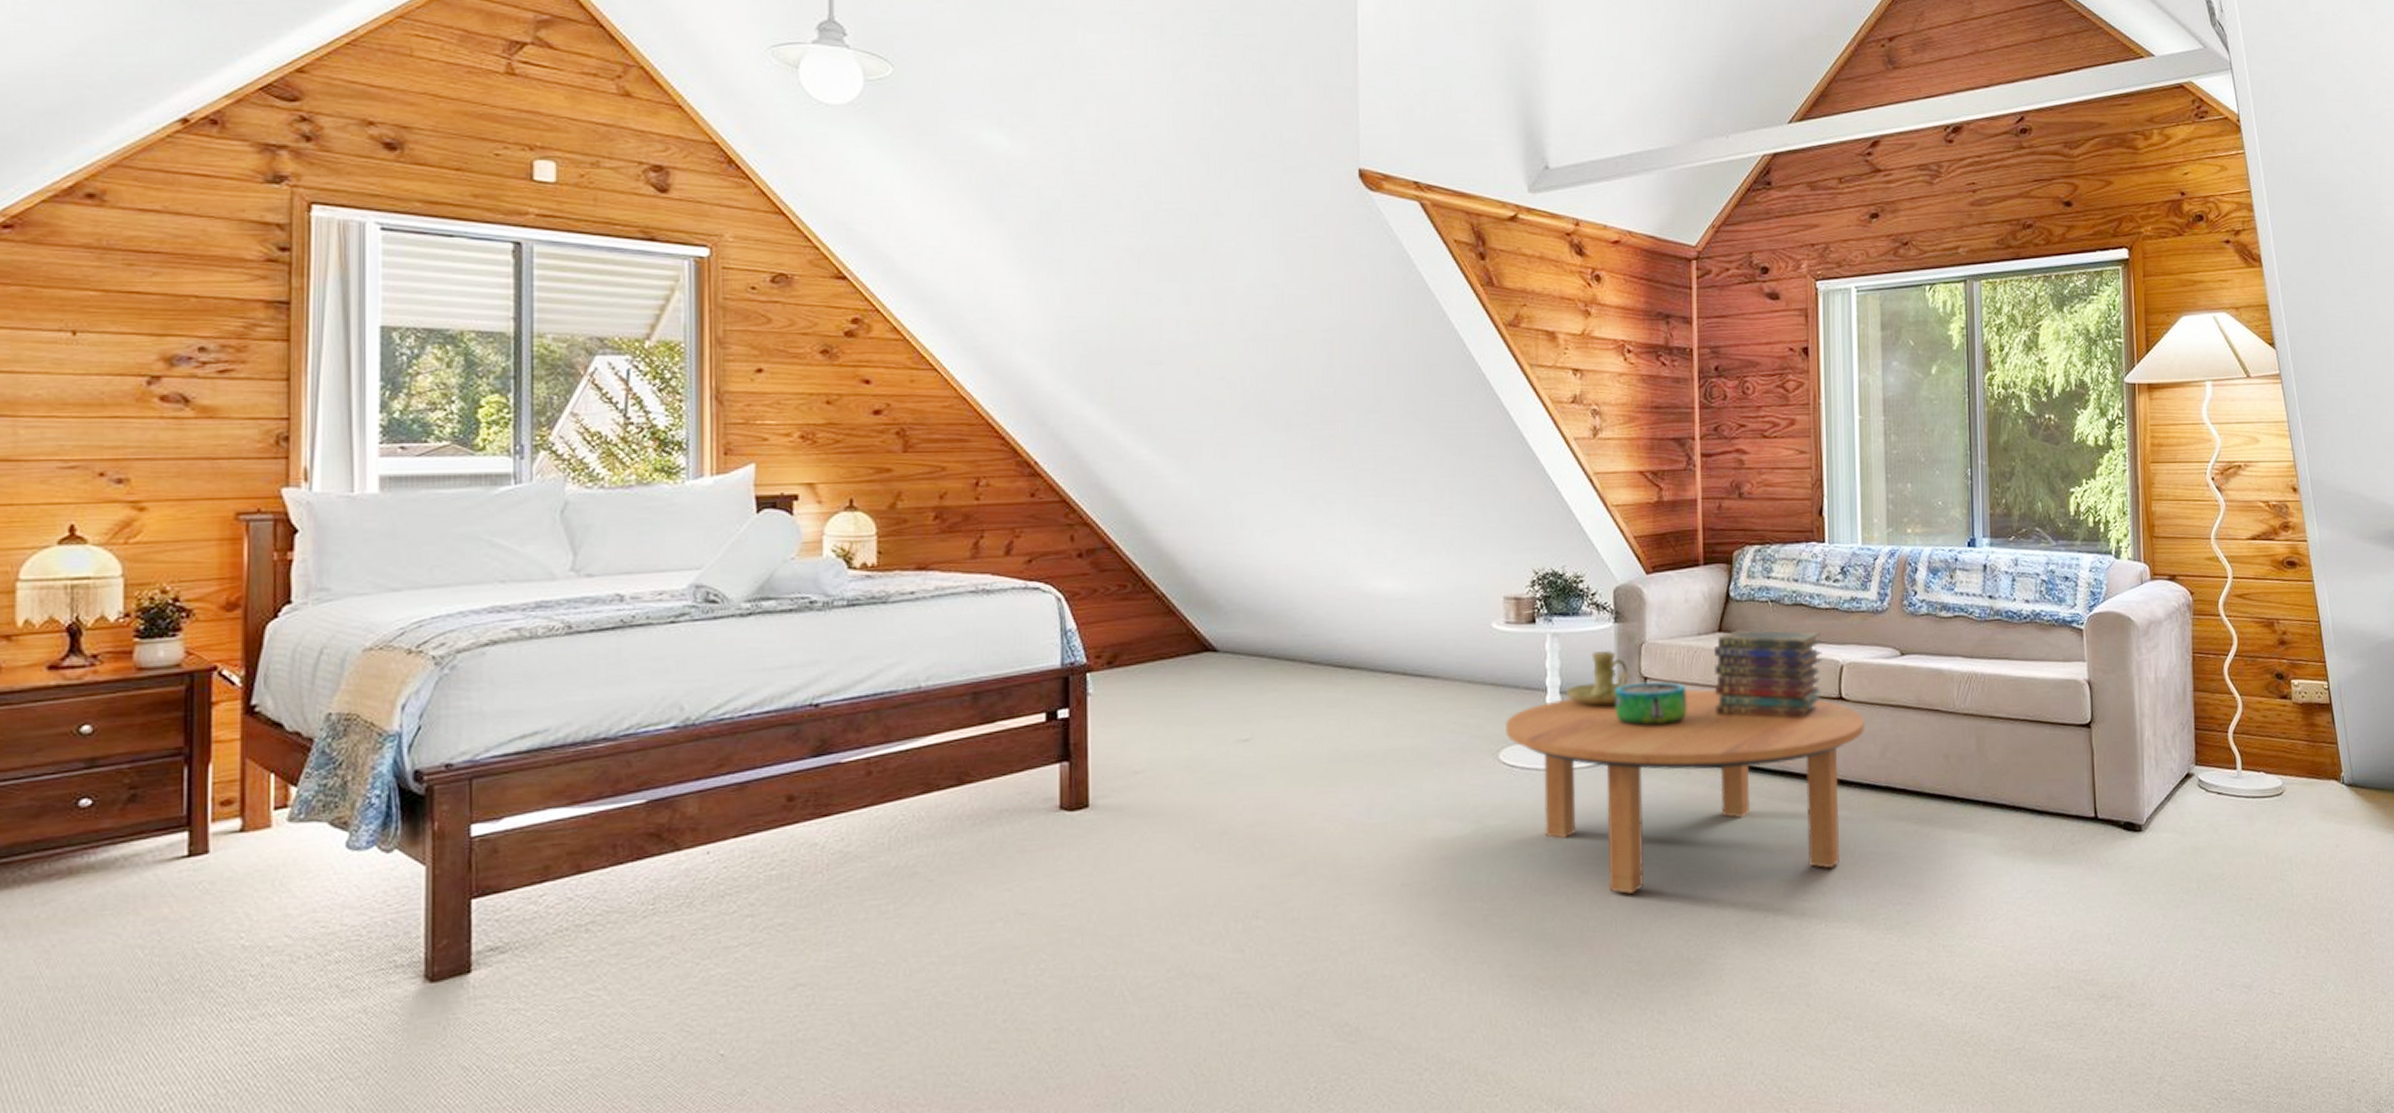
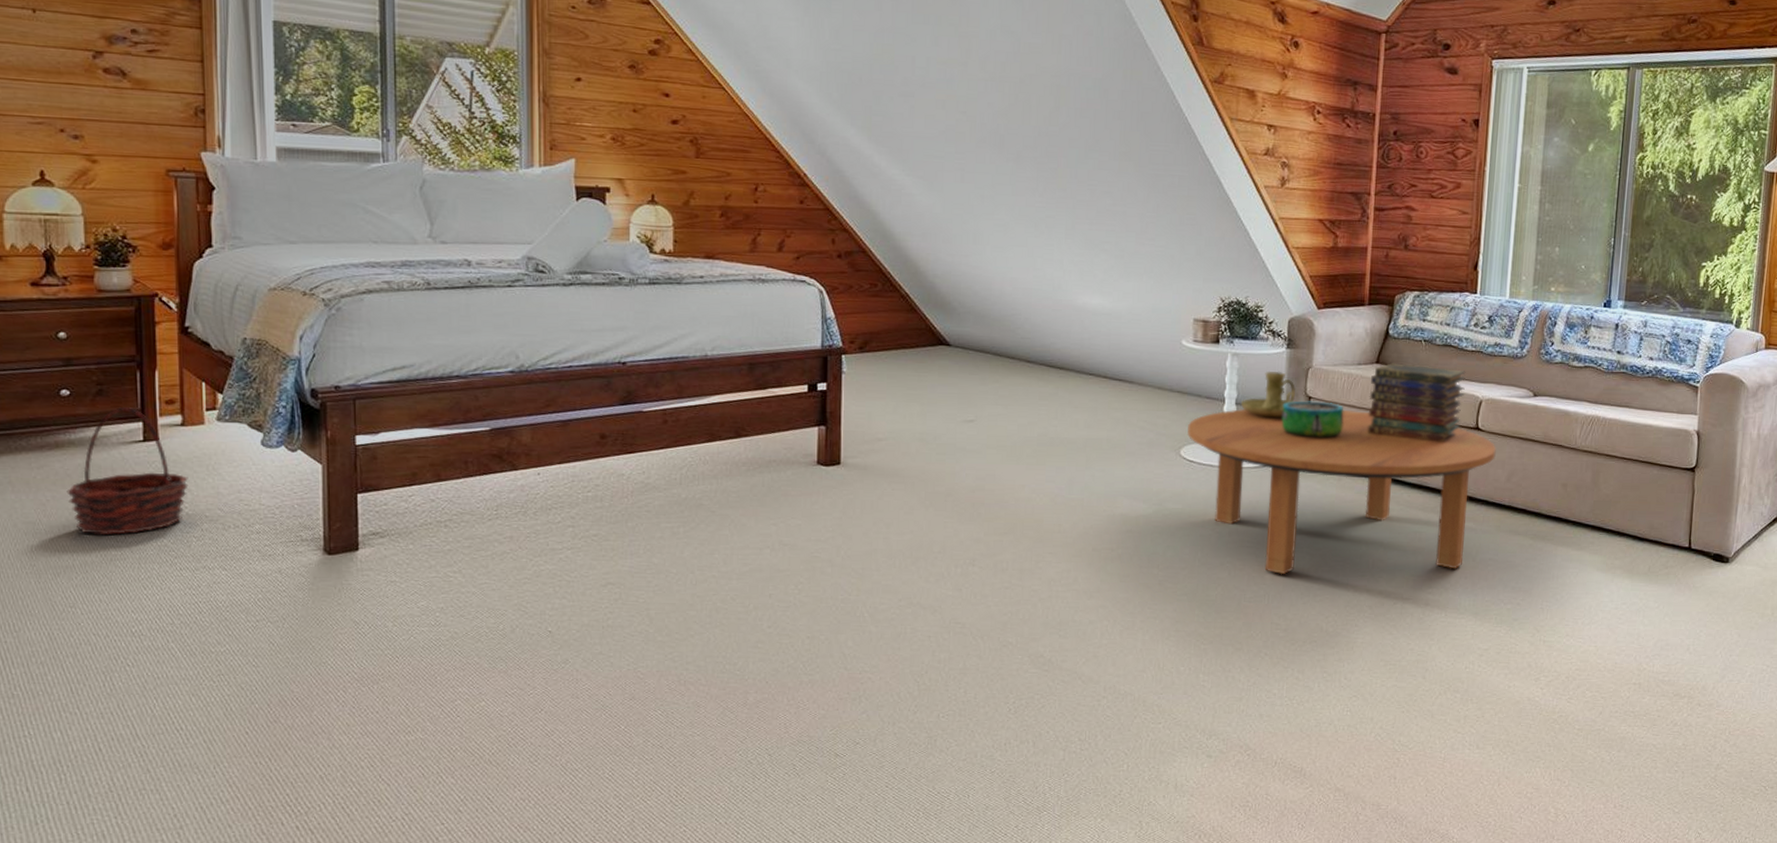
basket: none [80,814,246,986] -> present [66,407,189,536]

